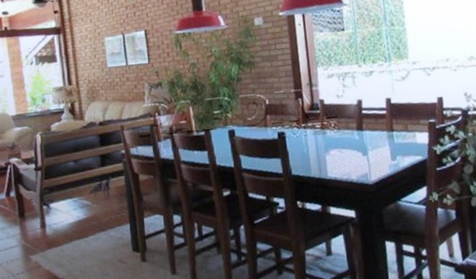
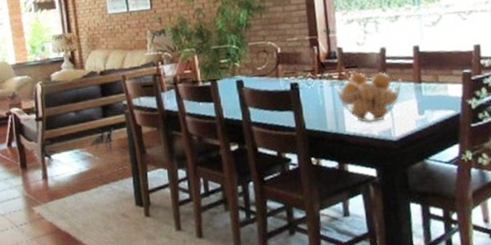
fruit basket: none [317,122,376,168] -> present [335,72,402,123]

